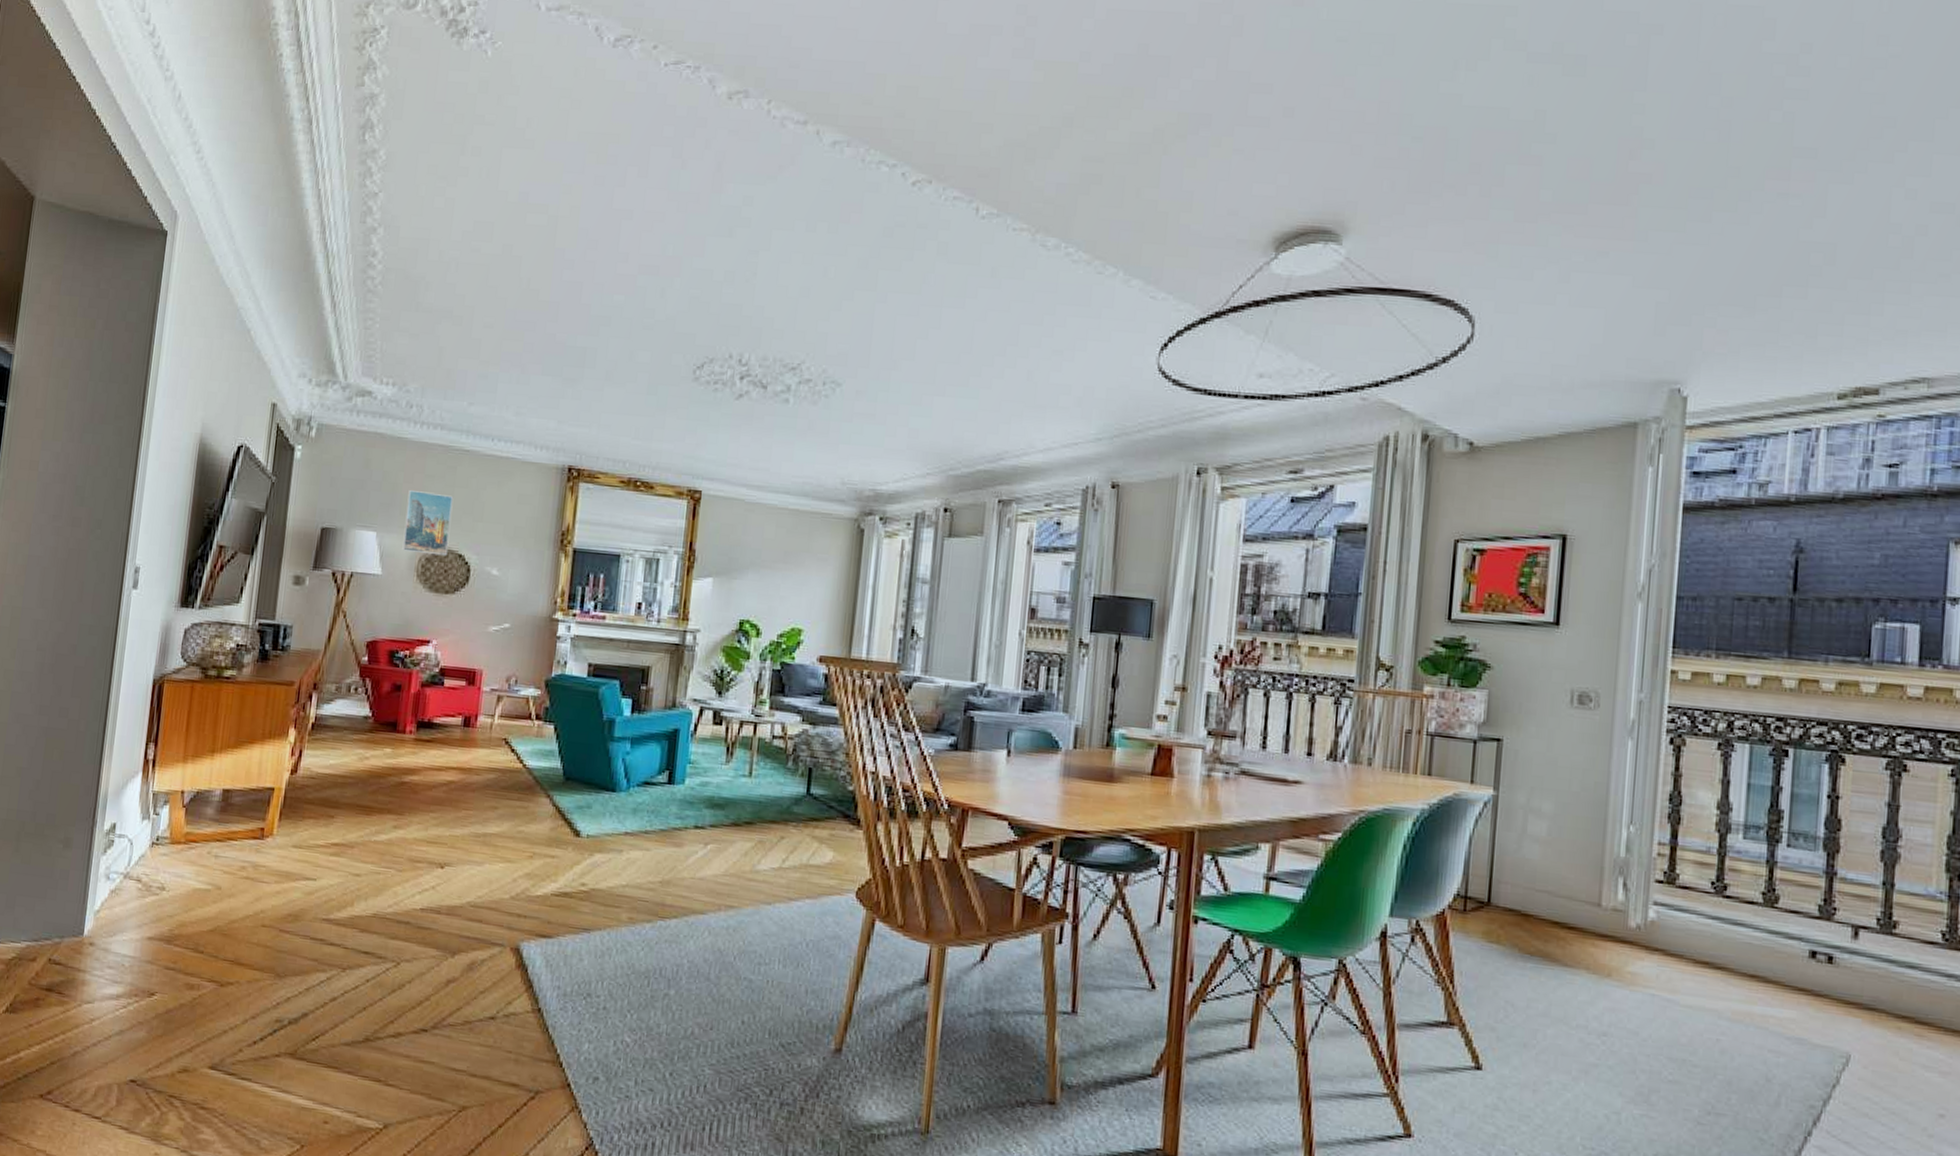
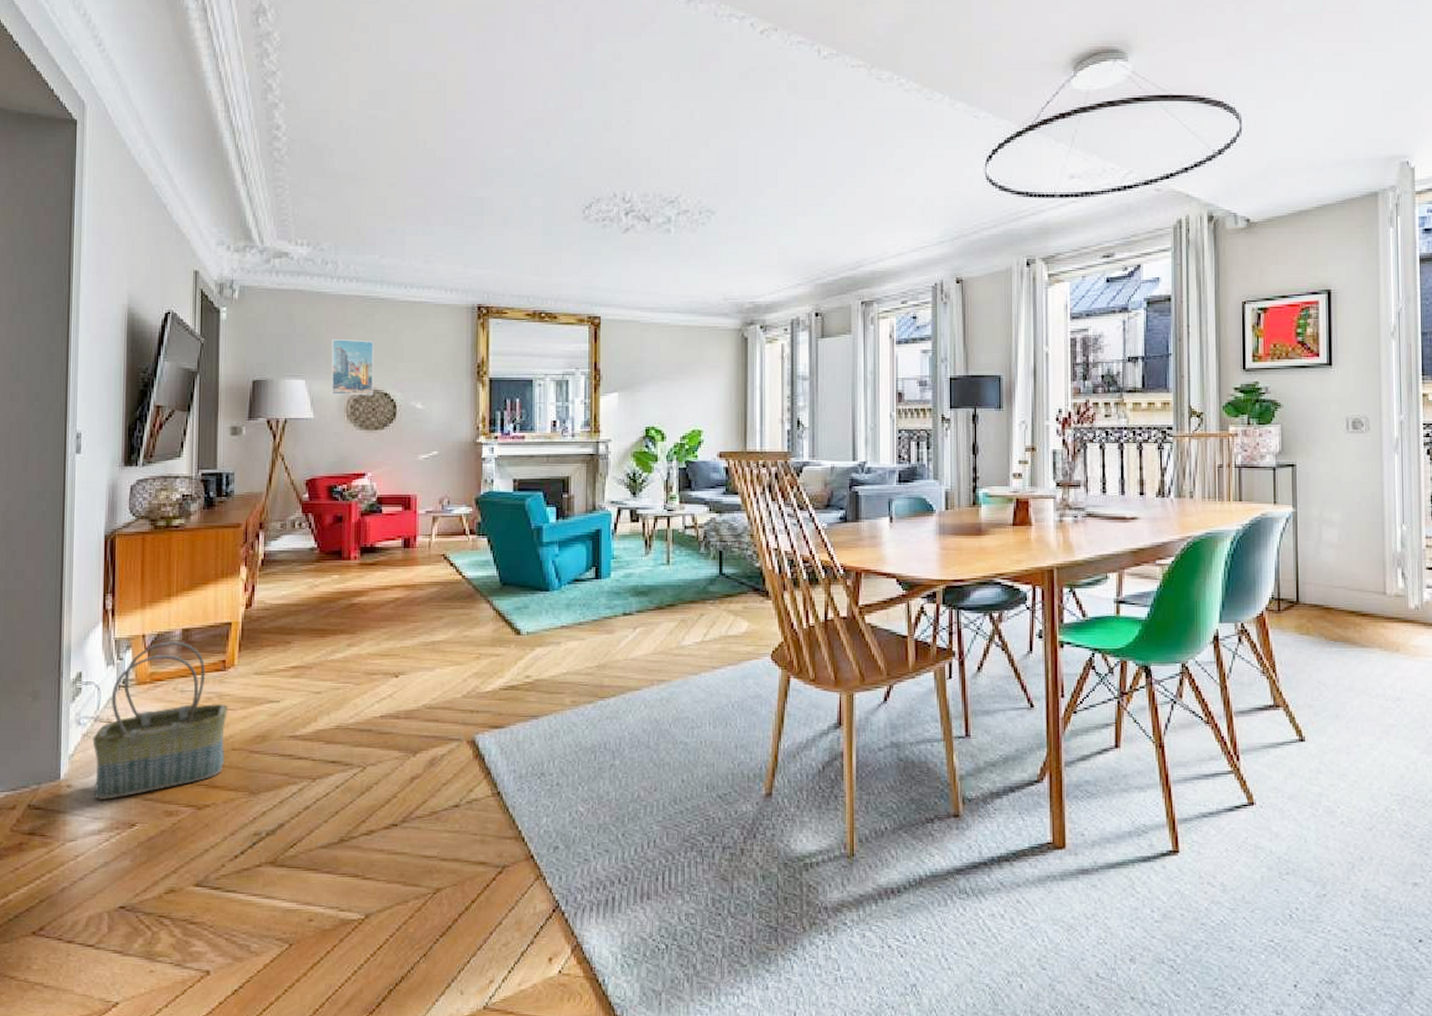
basket: none [116,801,262,964] -> present [92,641,228,800]

